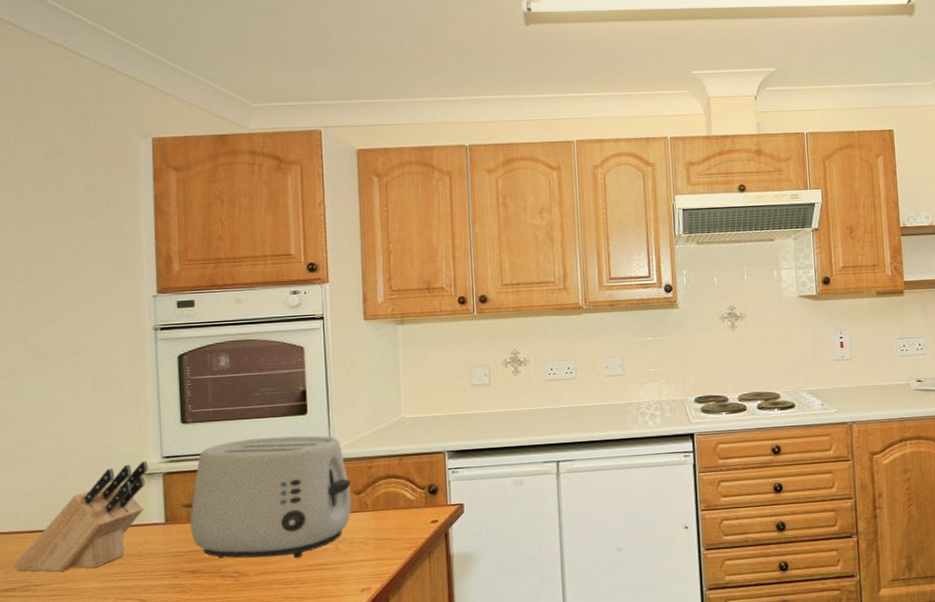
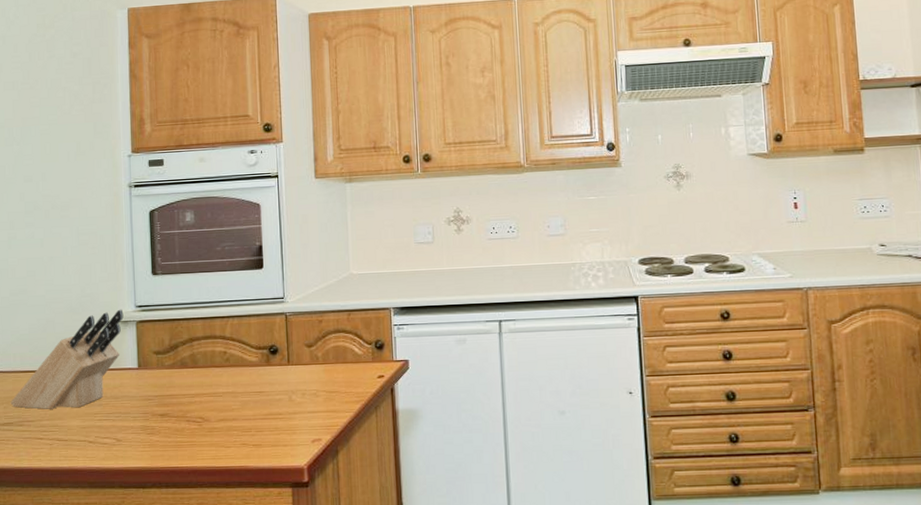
toaster: present [190,435,352,559] -> none [160,289,304,407]

